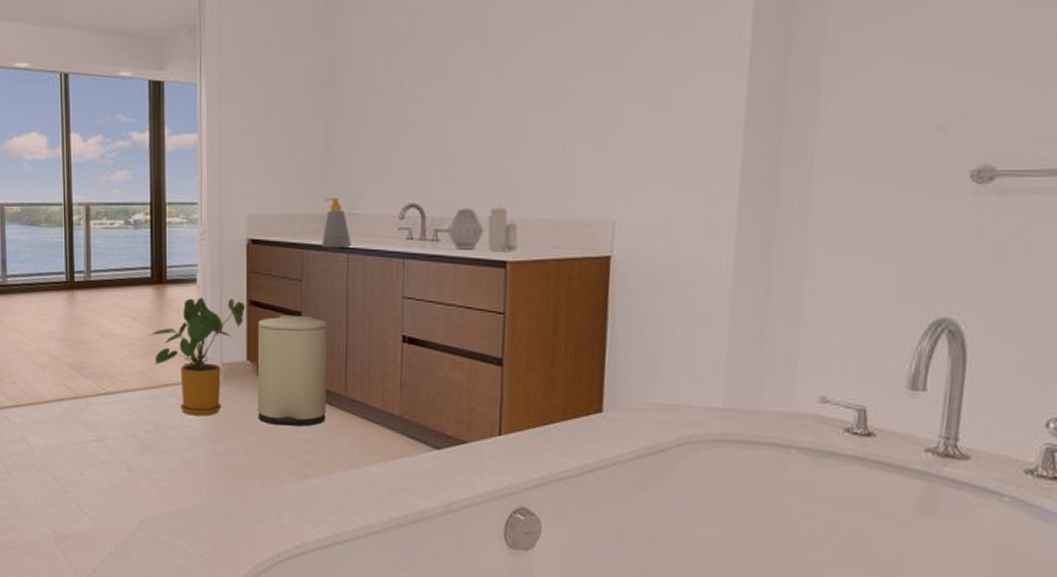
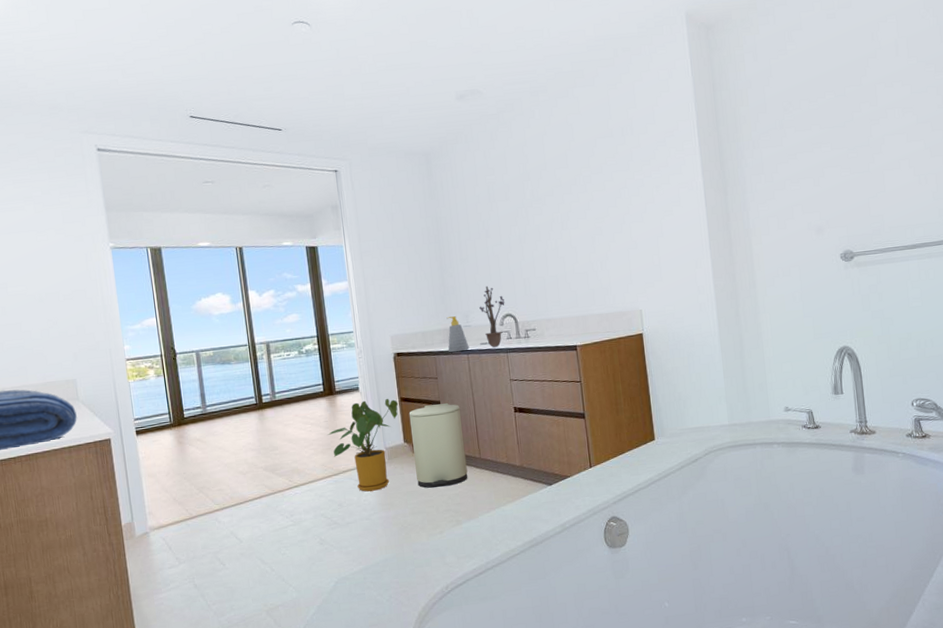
decorative plant: none [367,160,411,250] -> present [479,285,505,348]
vase: present [447,208,484,250] -> none [534,312,559,342]
candle: present [488,205,519,252] -> none [560,308,583,340]

